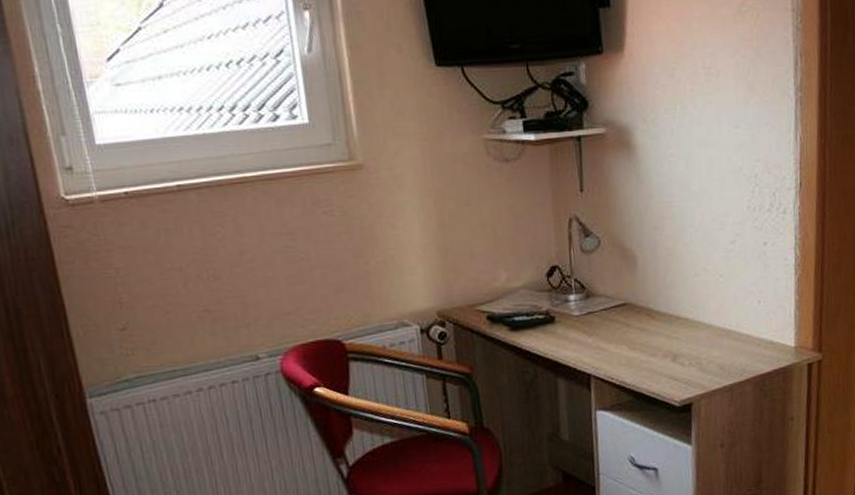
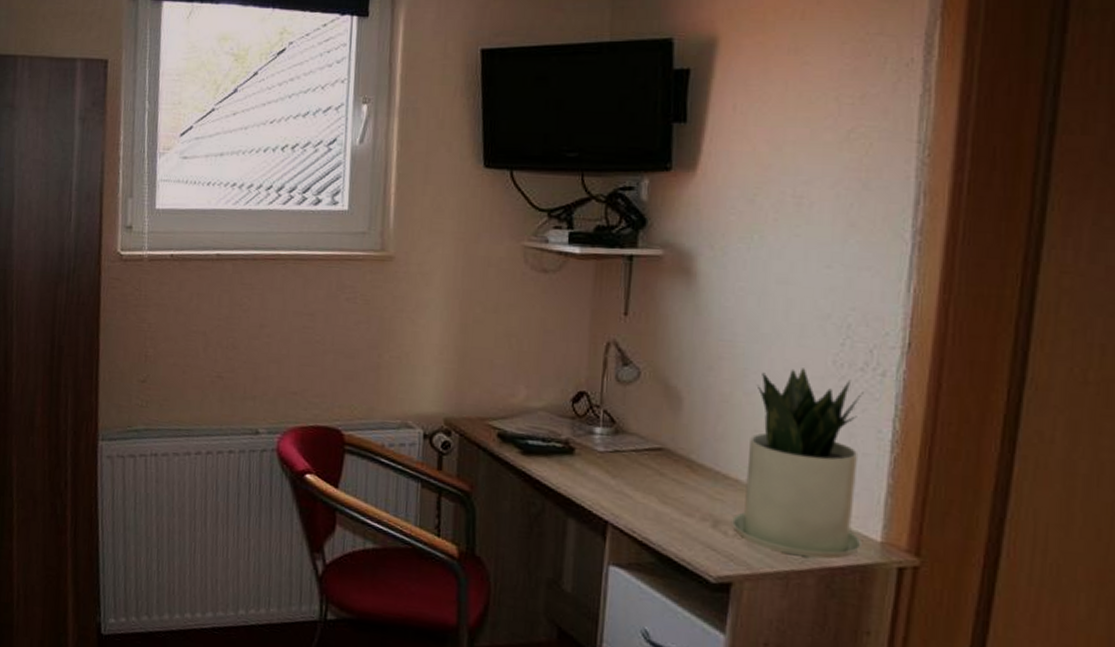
planter: none [685,216,782,371] -> present [730,368,864,559]

